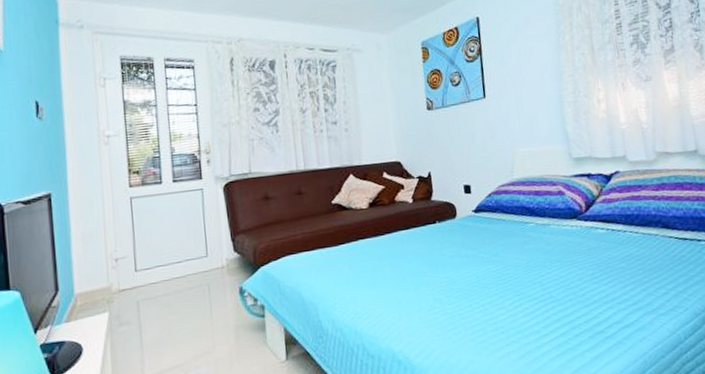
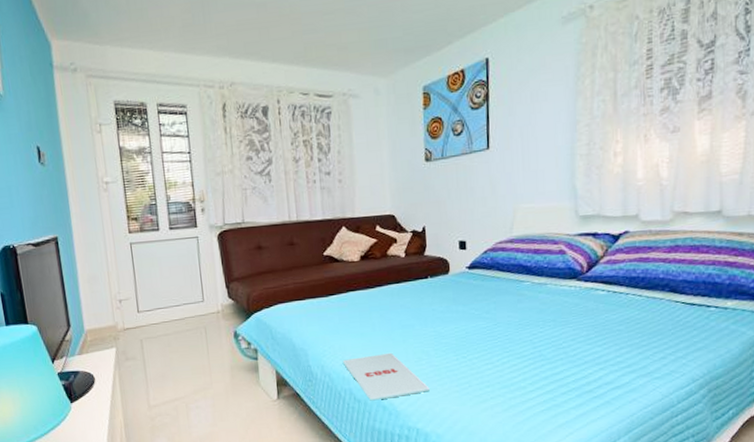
magazine: none [353,301,445,356] -> present [342,352,430,401]

